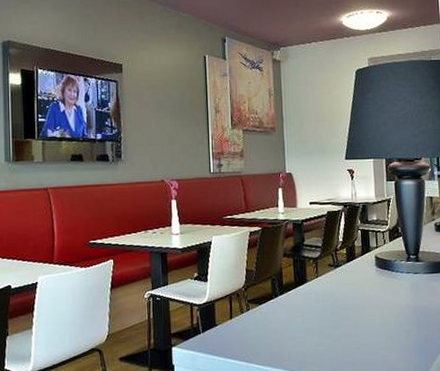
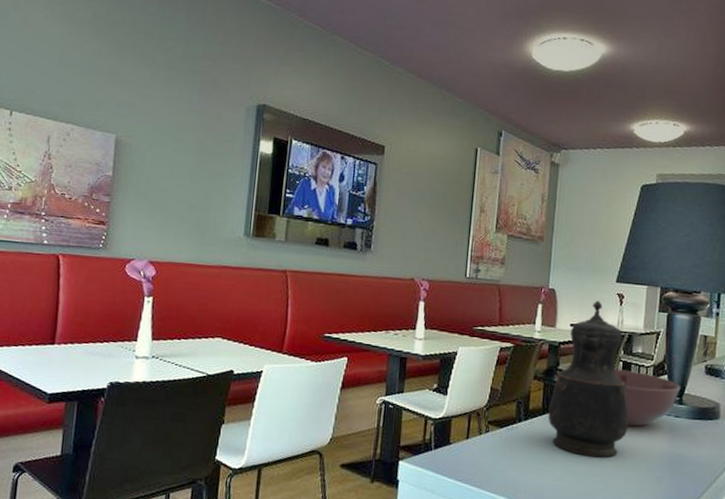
coffeepot: none [300,178,374,319] -> present [548,300,629,457]
bowl: none [309,237,416,288] -> present [564,368,681,427]

